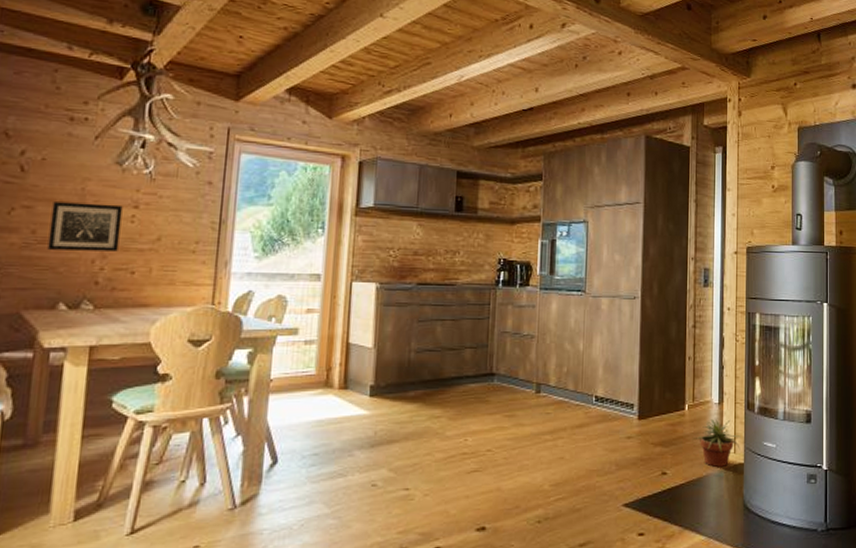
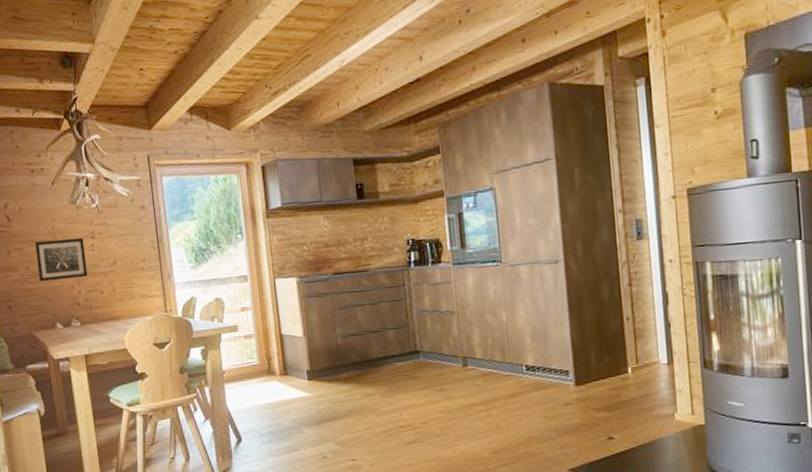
potted plant: present [692,419,740,468] -> none [640,379,699,431]

